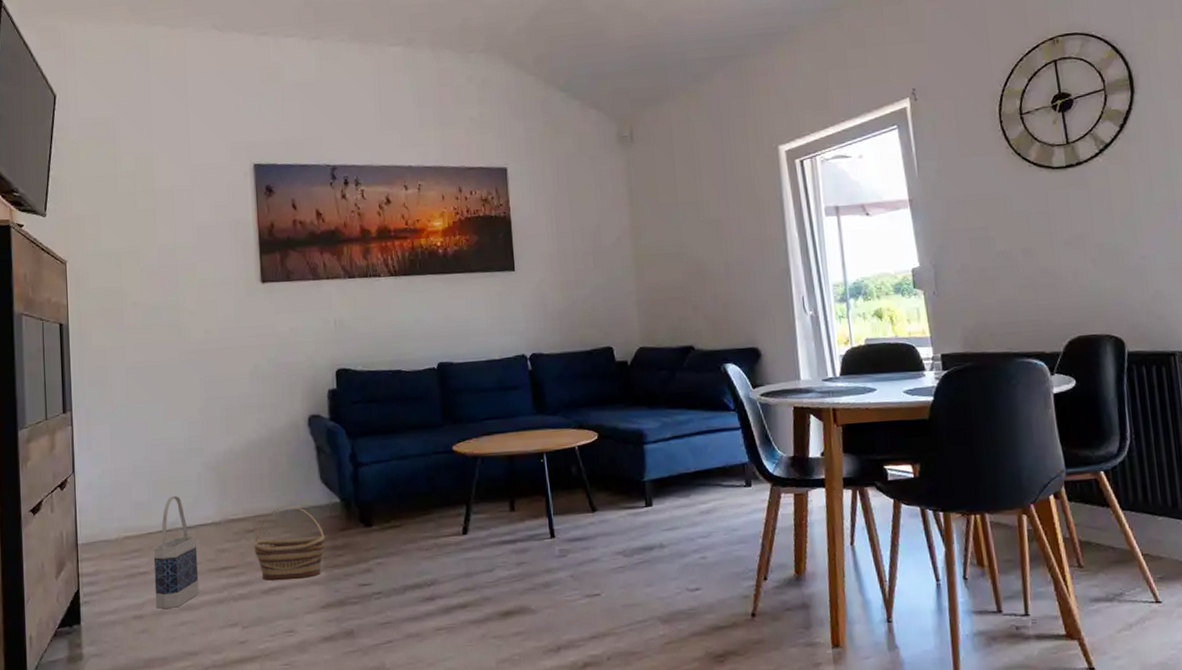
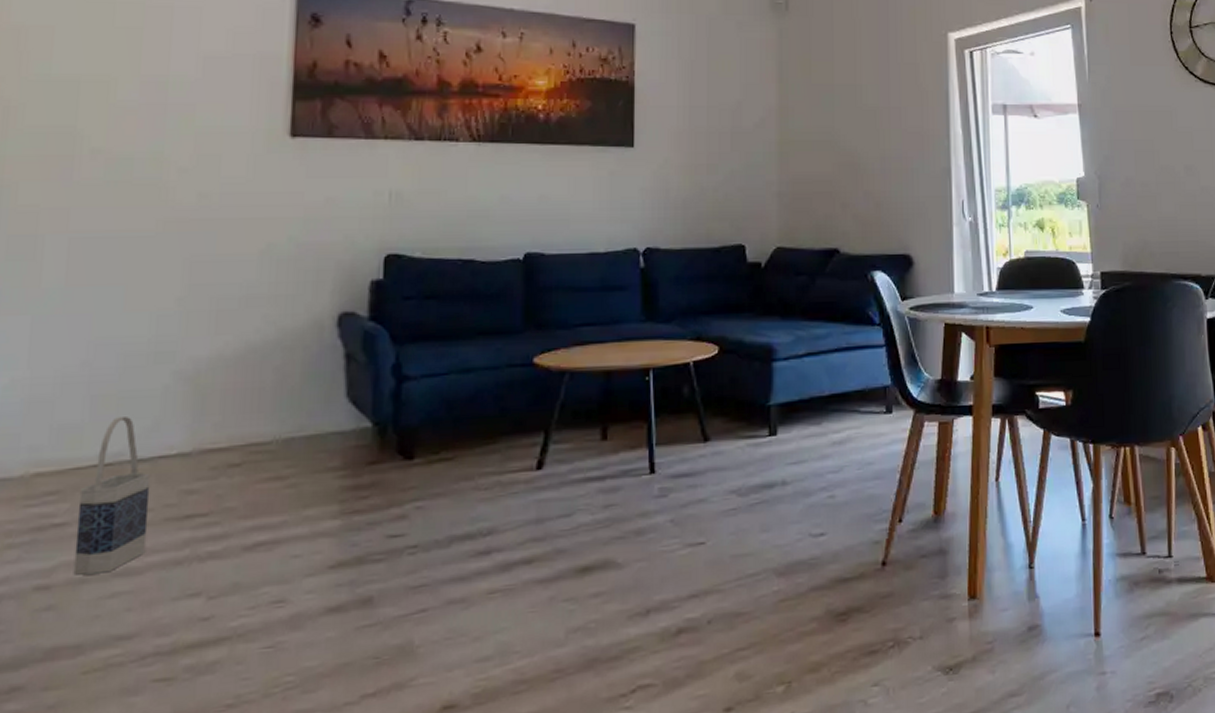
basket: present [254,506,326,580] -> none [238,431,345,532]

